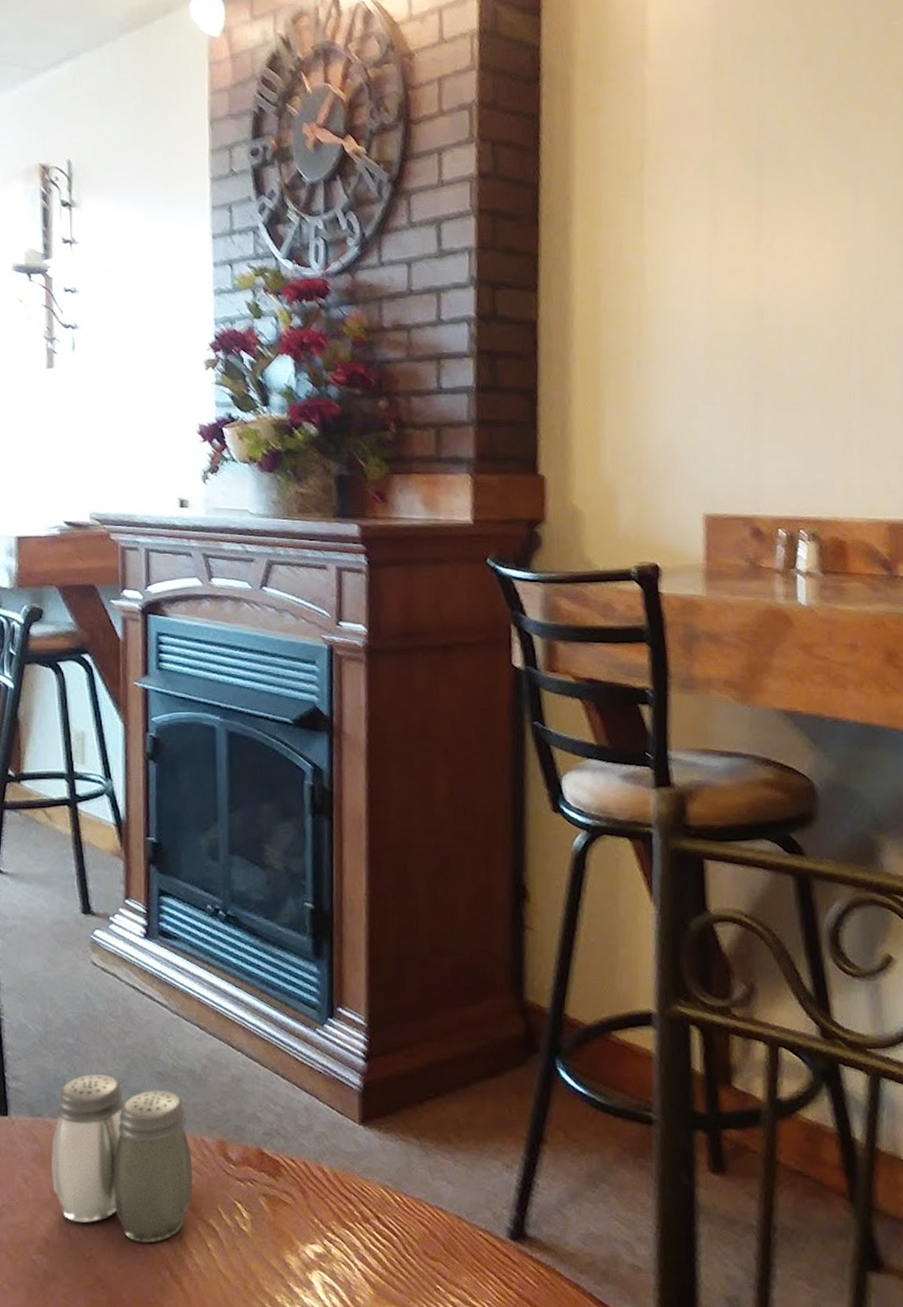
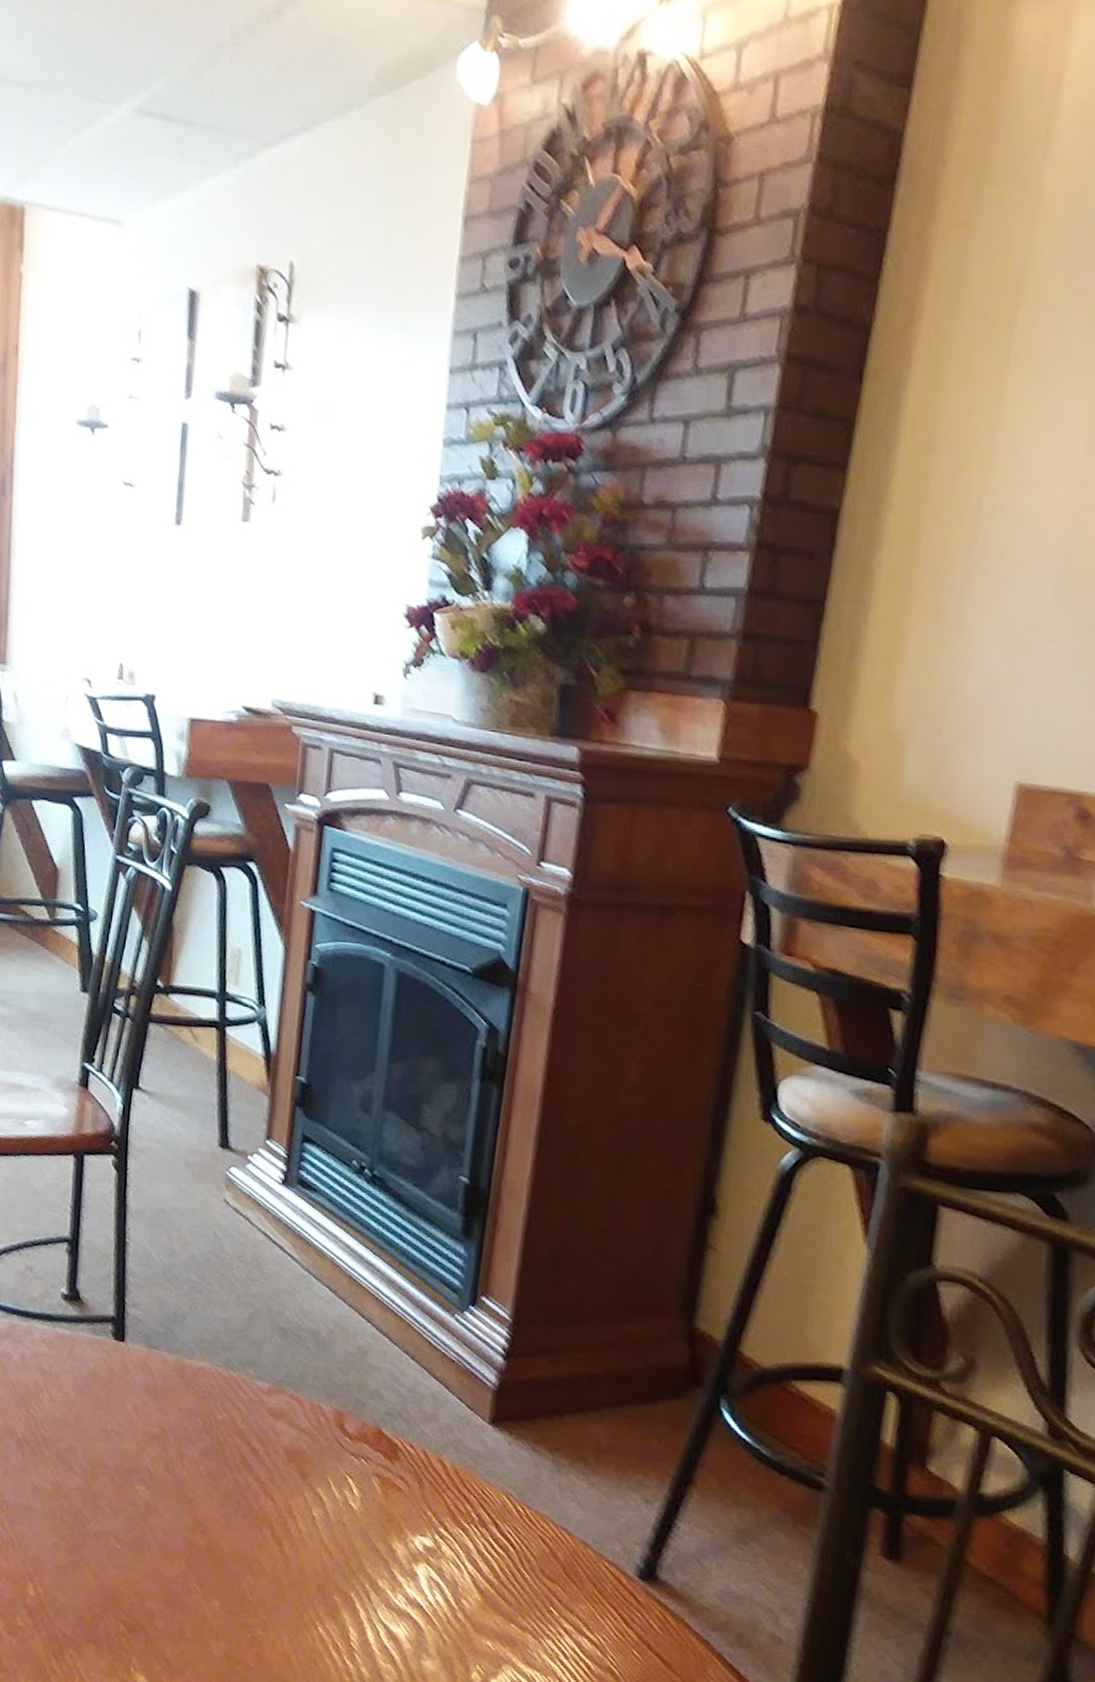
salt and pepper shaker: present [51,1073,193,1243] -> none [162,1316,307,1500]

